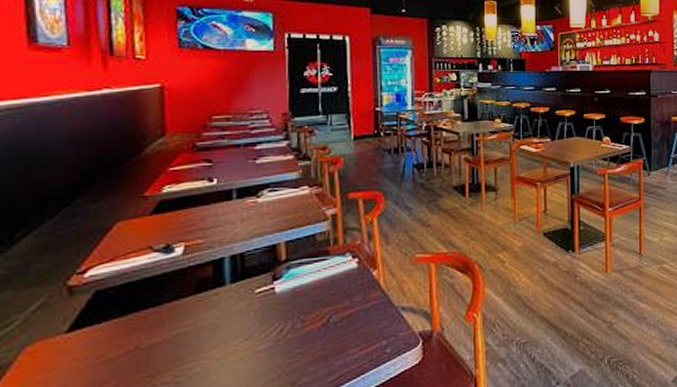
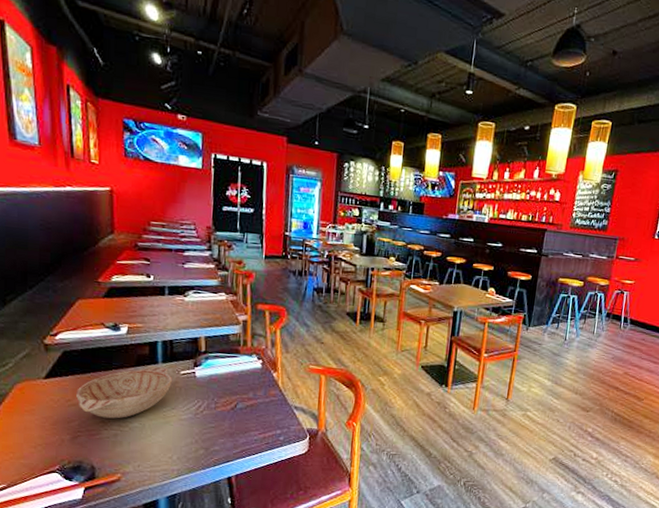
decorative bowl: none [112,289,244,370] -> present [76,367,172,419]

